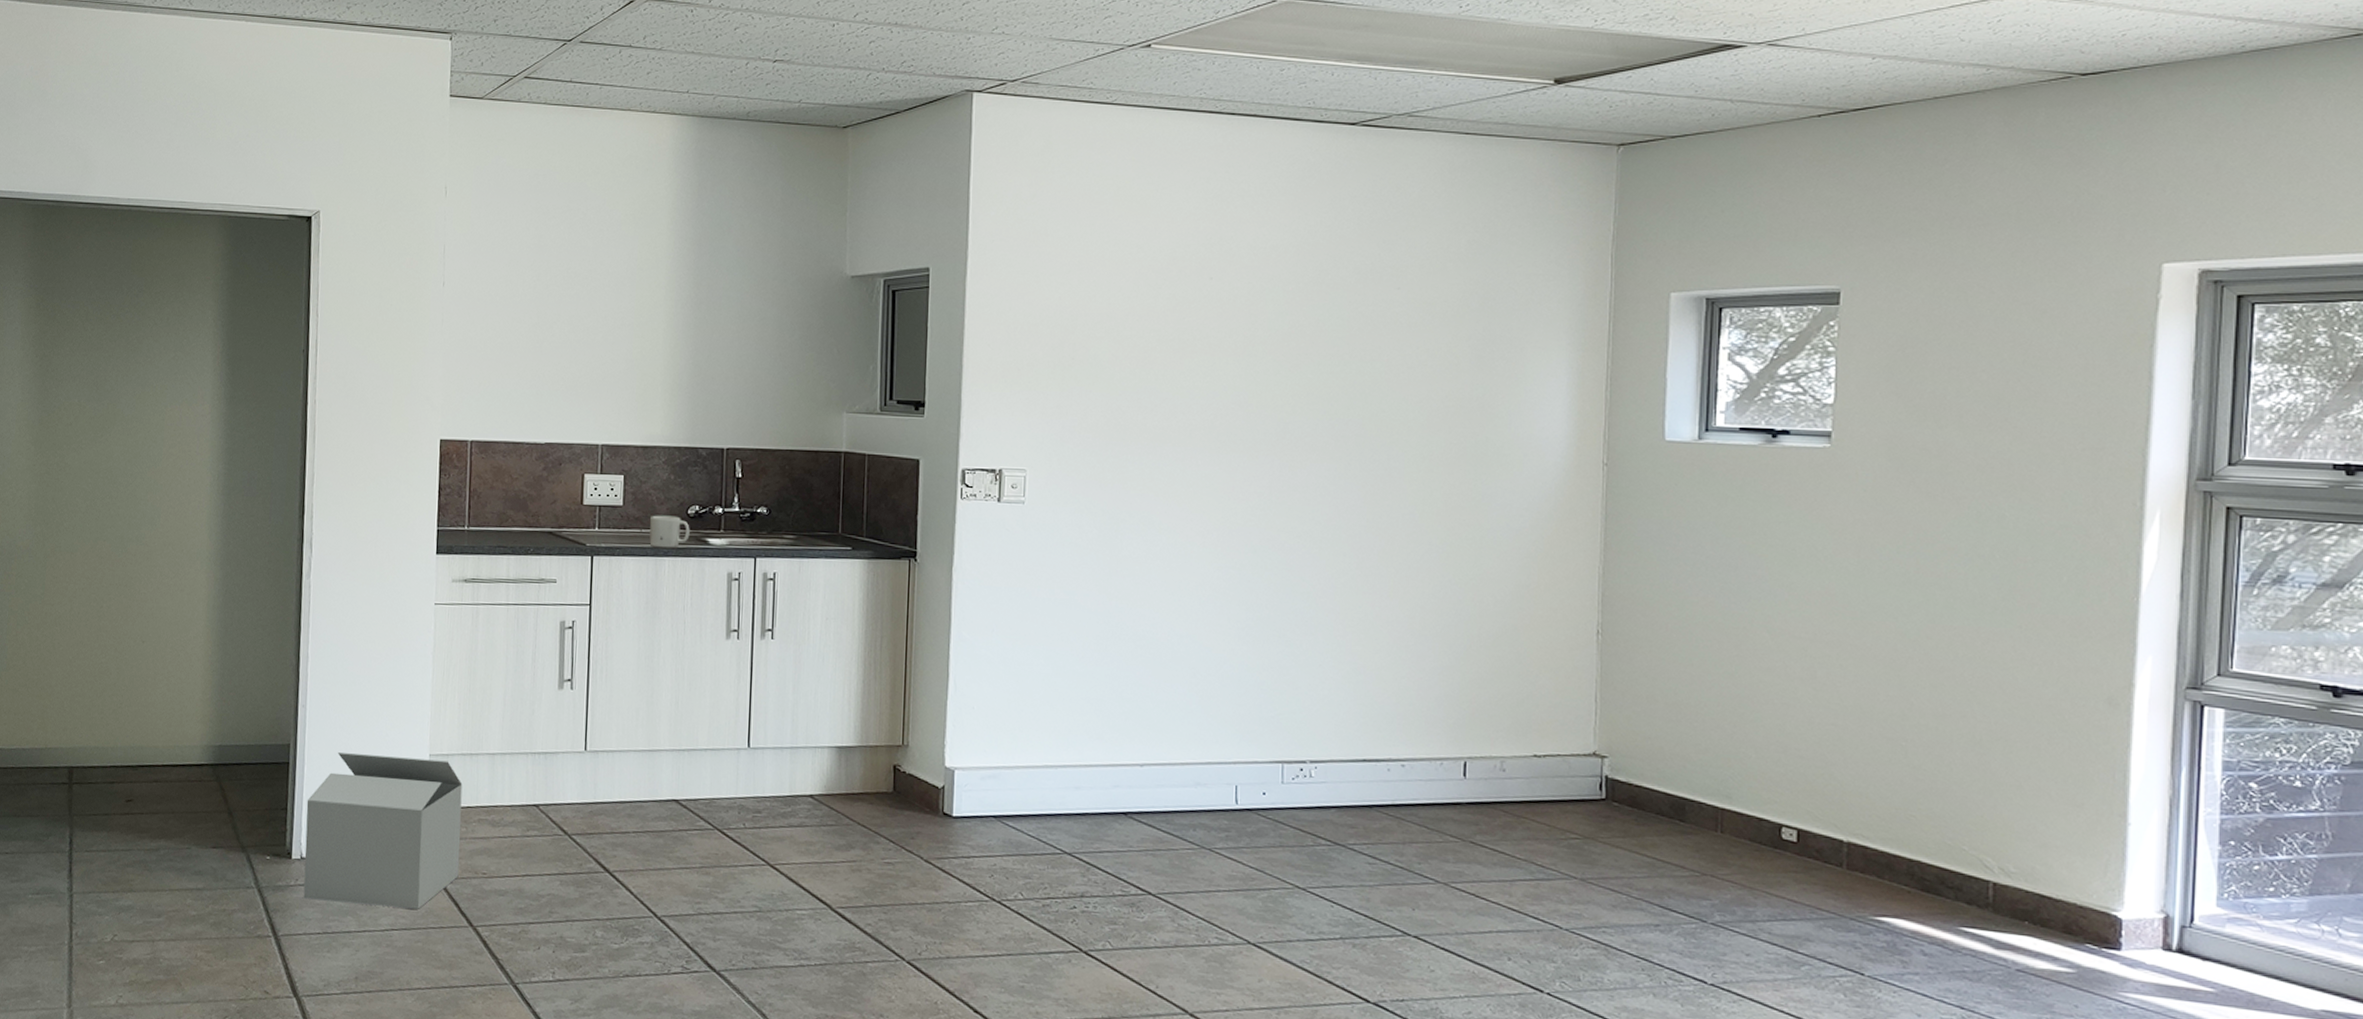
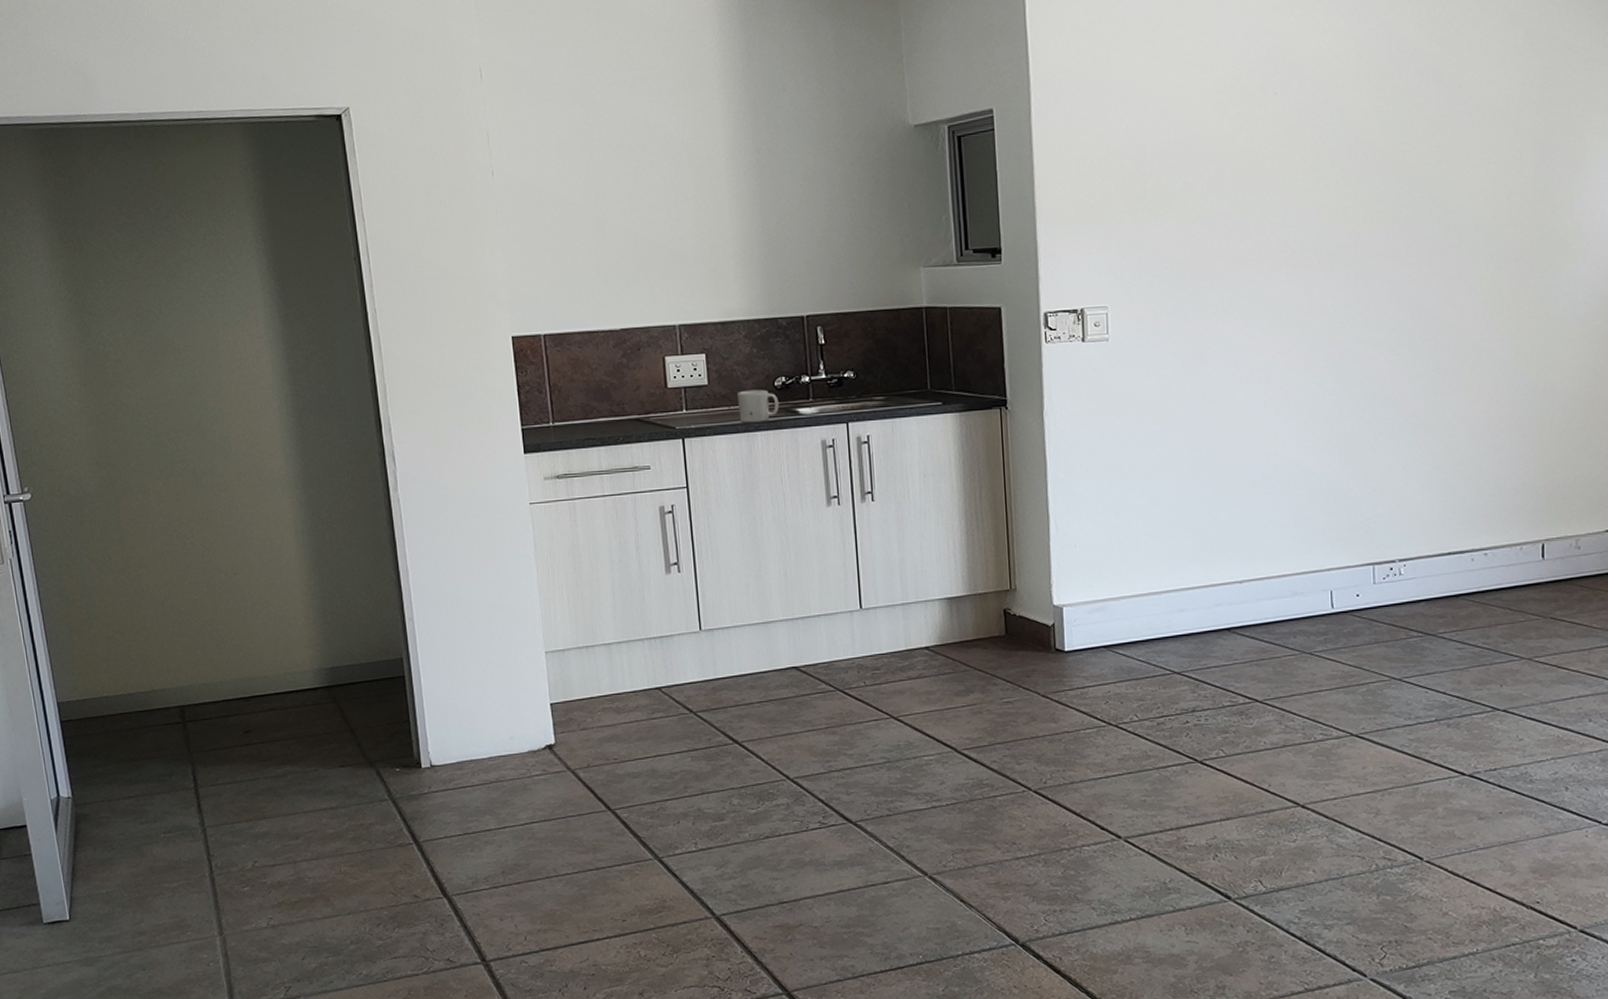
cardboard box: present [303,752,463,909] -> none [428,656,591,804]

